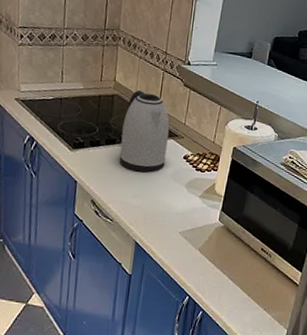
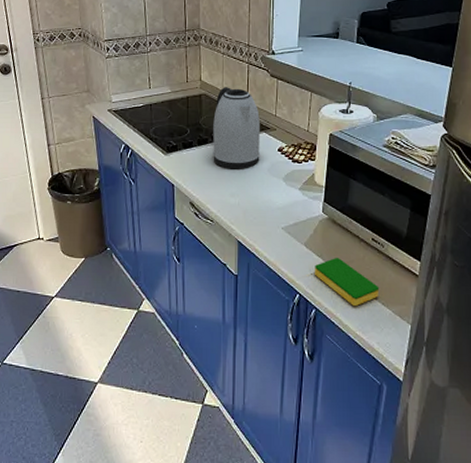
dish sponge: none [204,263,263,310] -> present [314,257,380,306]

